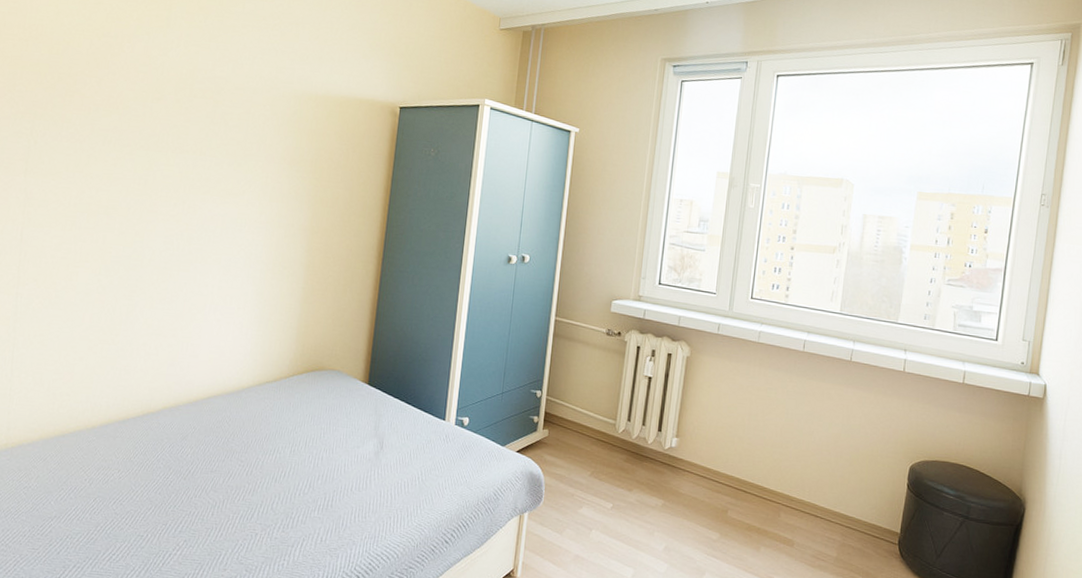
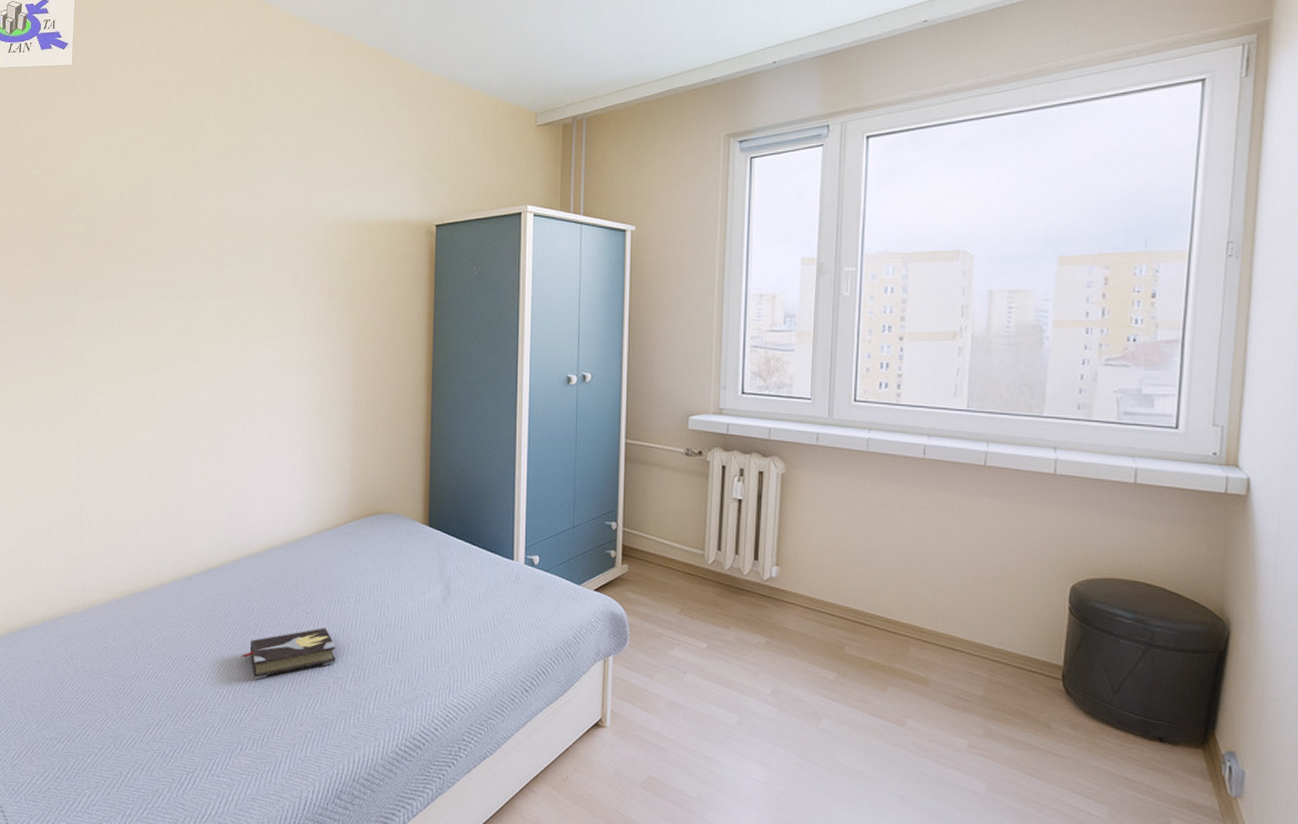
hardback book: none [169,476,268,525] -> present [240,628,336,680]

